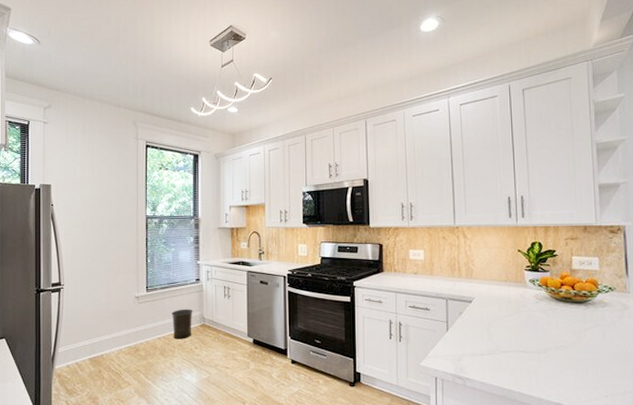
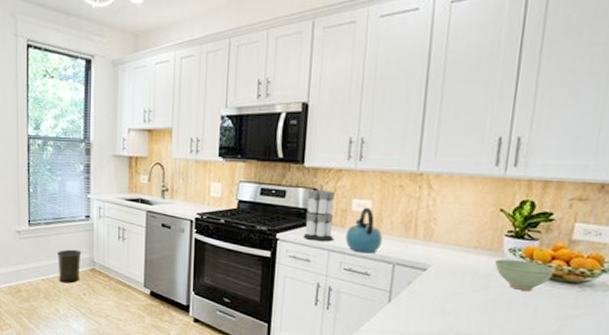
spice rack: none [374,239,398,286] -> present [303,183,335,242]
kettle: none [407,256,436,292] -> present [345,207,383,253]
bowl: none [521,288,566,312] -> present [494,259,556,291]

